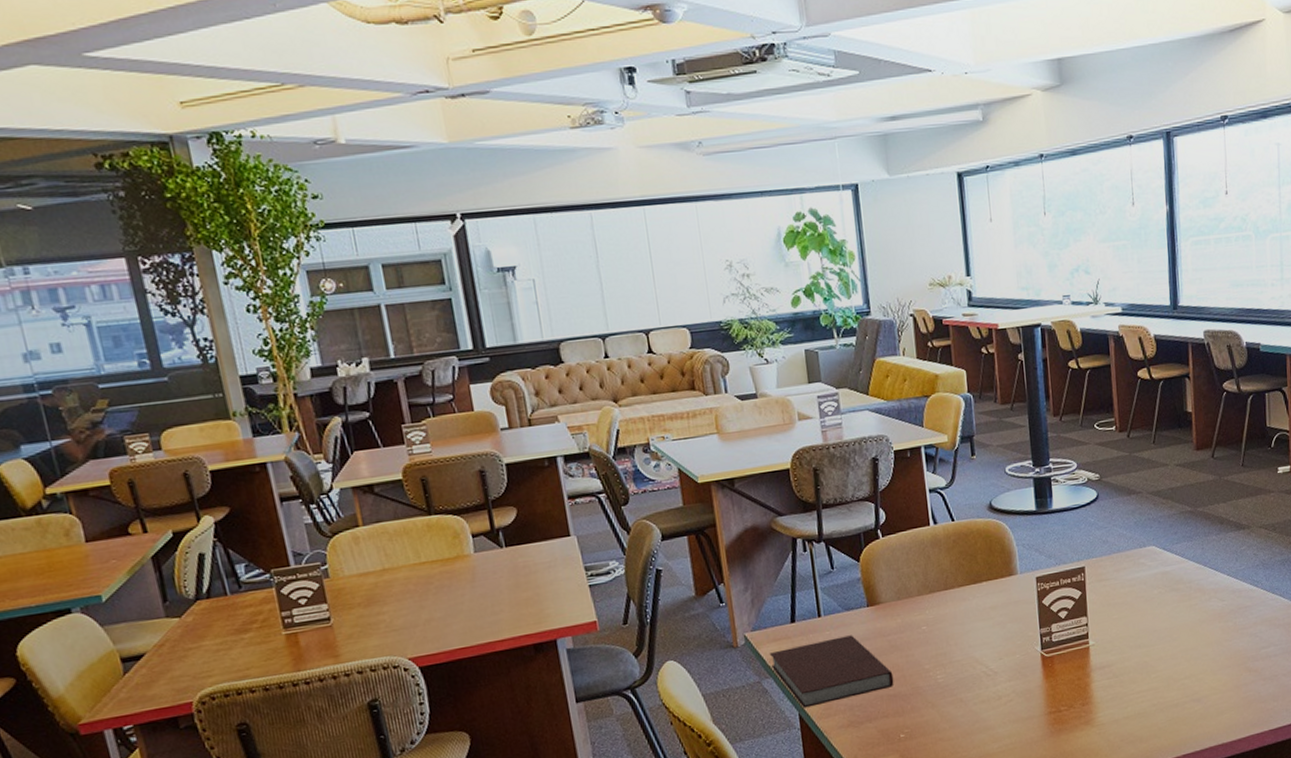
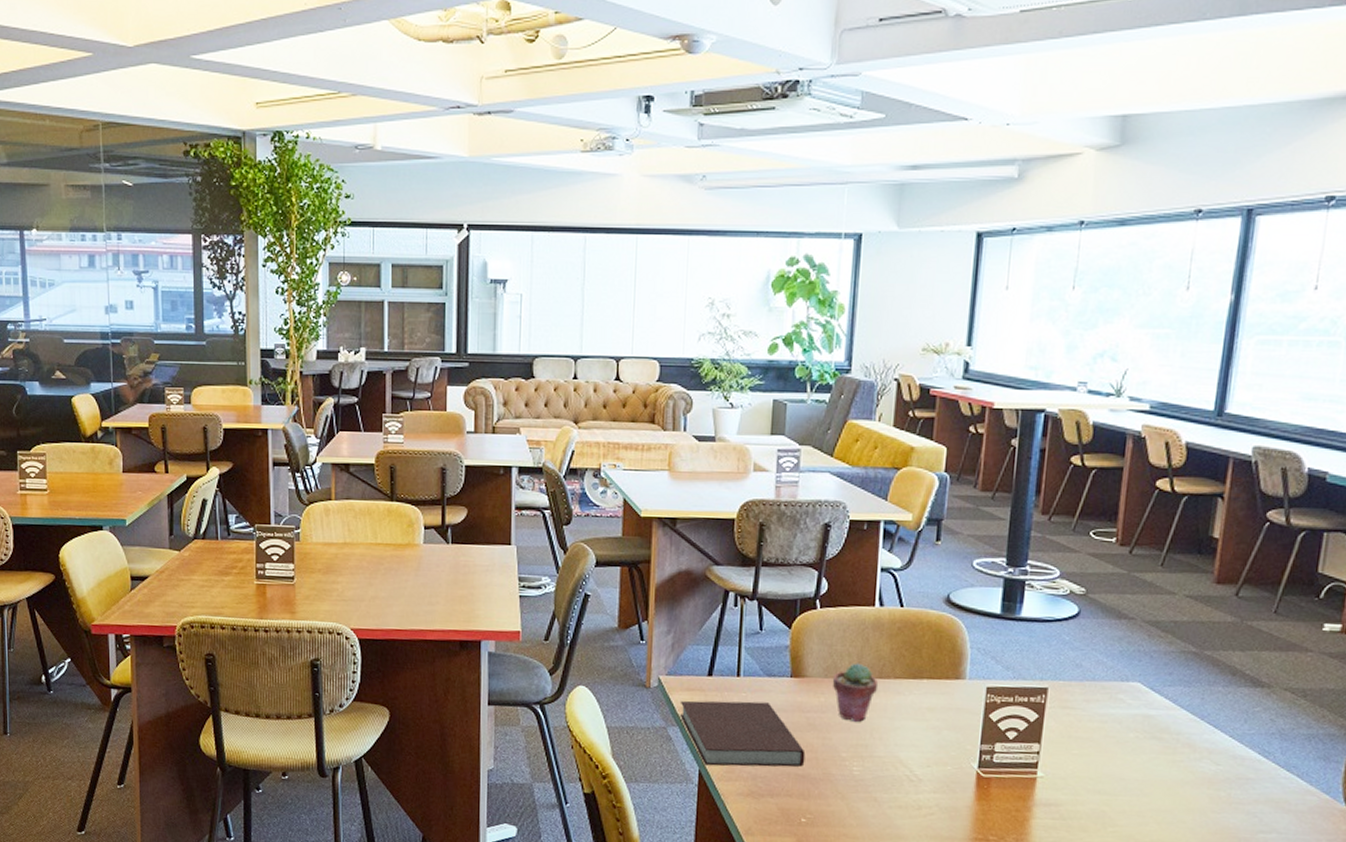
potted succulent: none [904,580,946,635] -> present [832,663,879,722]

